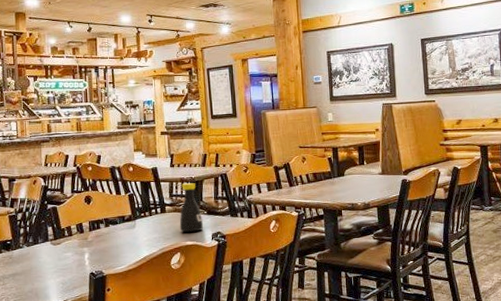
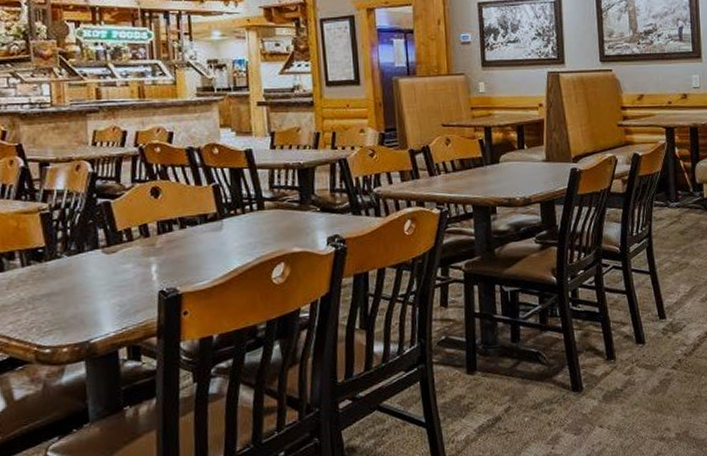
bottle: present [179,183,203,232] -> none [283,171,315,236]

